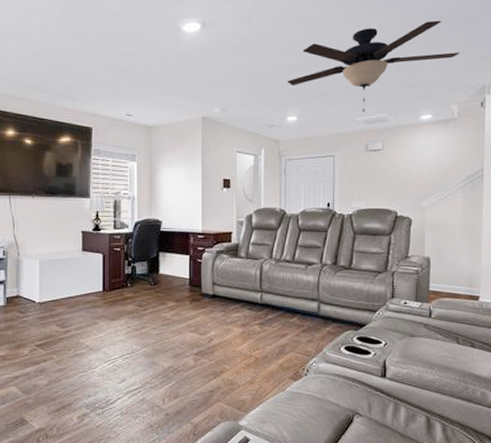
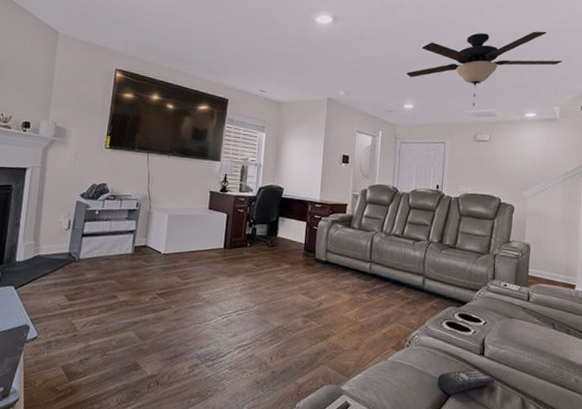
remote control: none [339,392,398,420] -> present [437,369,495,395]

